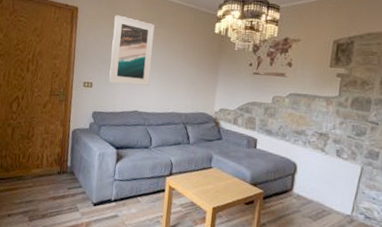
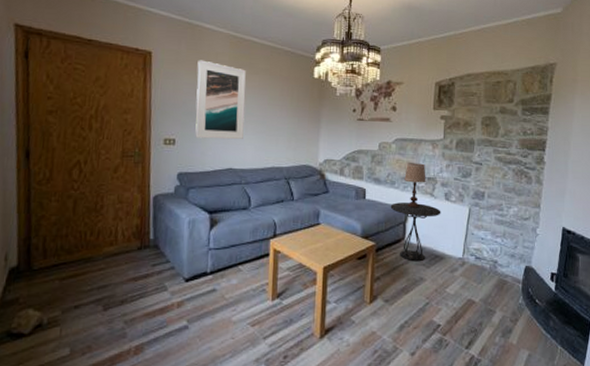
side table: none [280,154,332,214] -> present [390,202,441,262]
table lamp: none [296,117,318,162] -> present [404,163,426,208]

